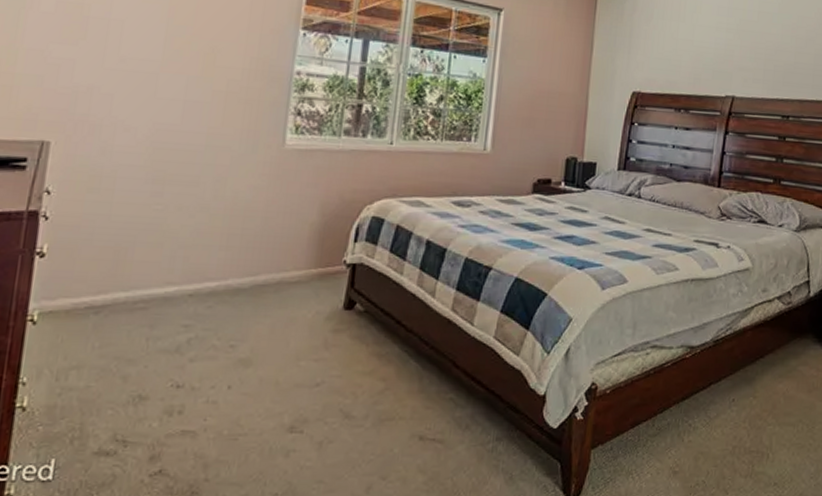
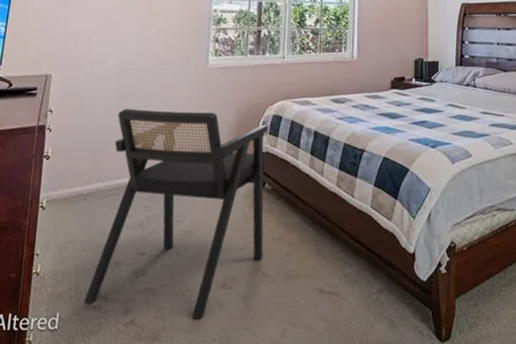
armchair: none [91,195,365,470] -> present [83,108,268,320]

